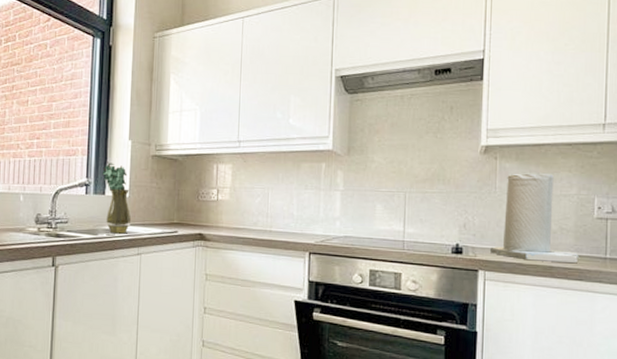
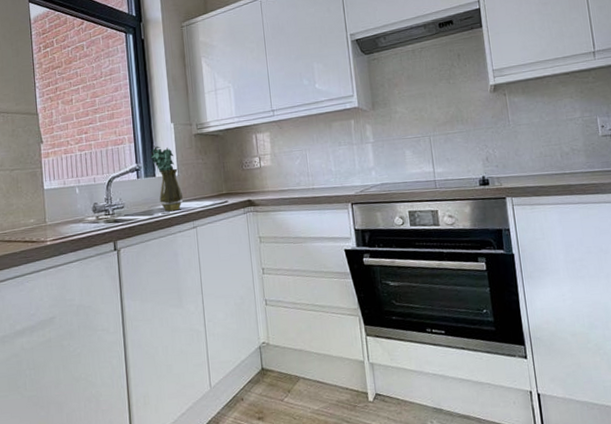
paper towel: present [489,173,579,264] -> none [513,102,593,182]

